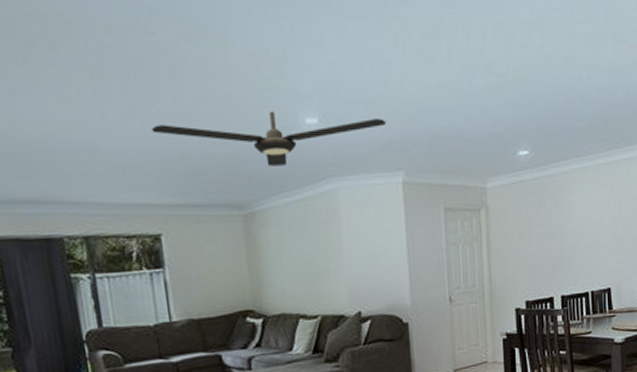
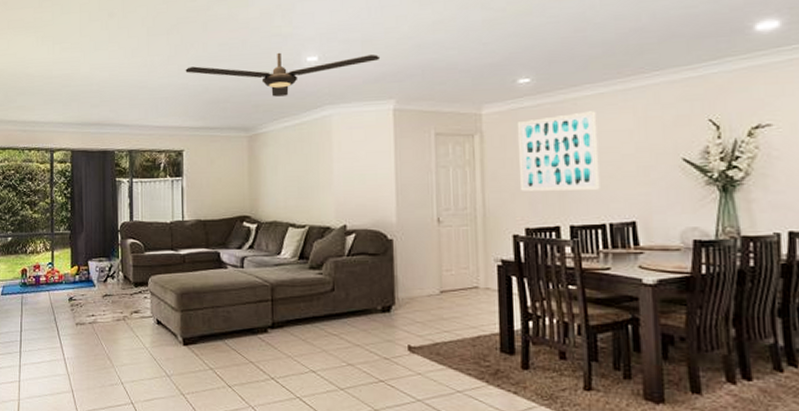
wall art: none [519,184,585,265] -> present [518,111,600,191]

